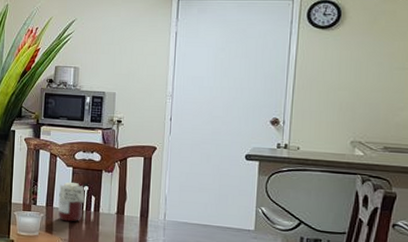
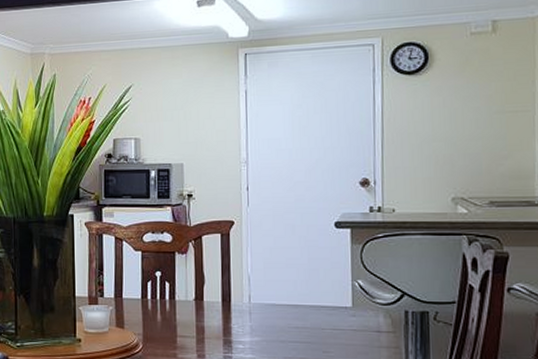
jar: present [58,182,85,222] -> none [128,269,158,313]

